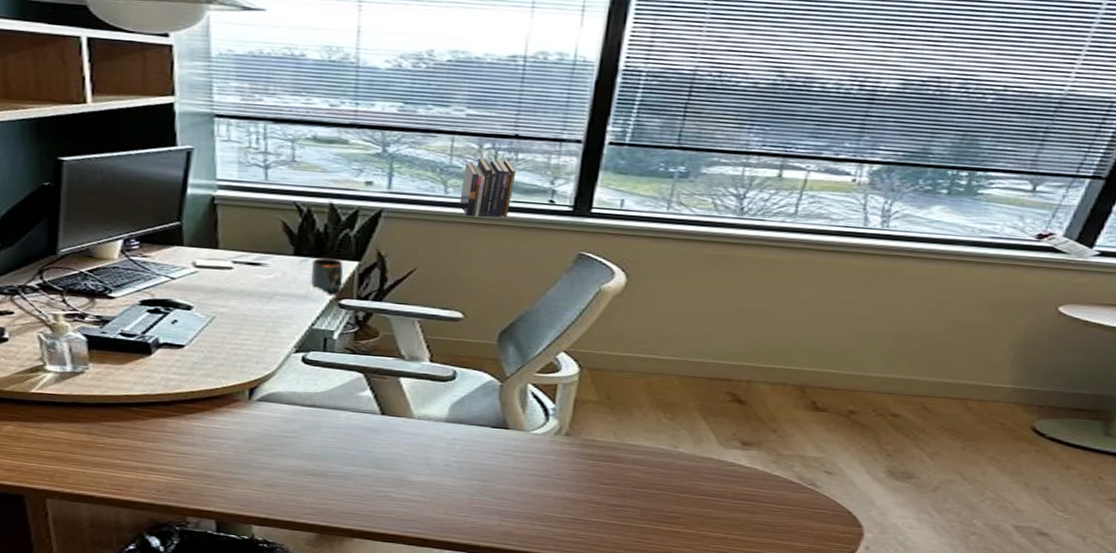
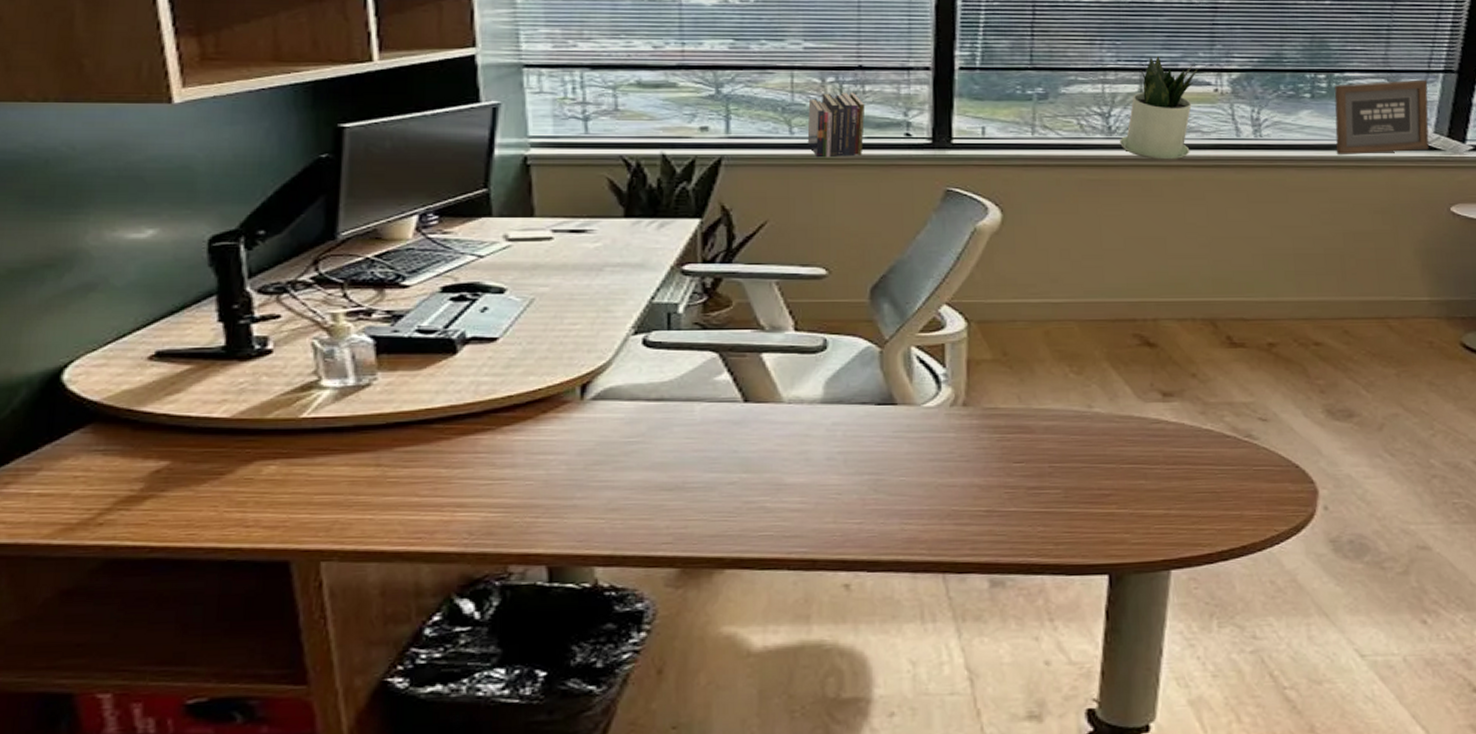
mug: present [311,257,343,297] -> none [646,217,683,262]
planter: none [749,143,841,243] -> present [1120,55,1198,160]
picture frame: none [958,183,1072,252] -> present [1334,79,1429,156]

